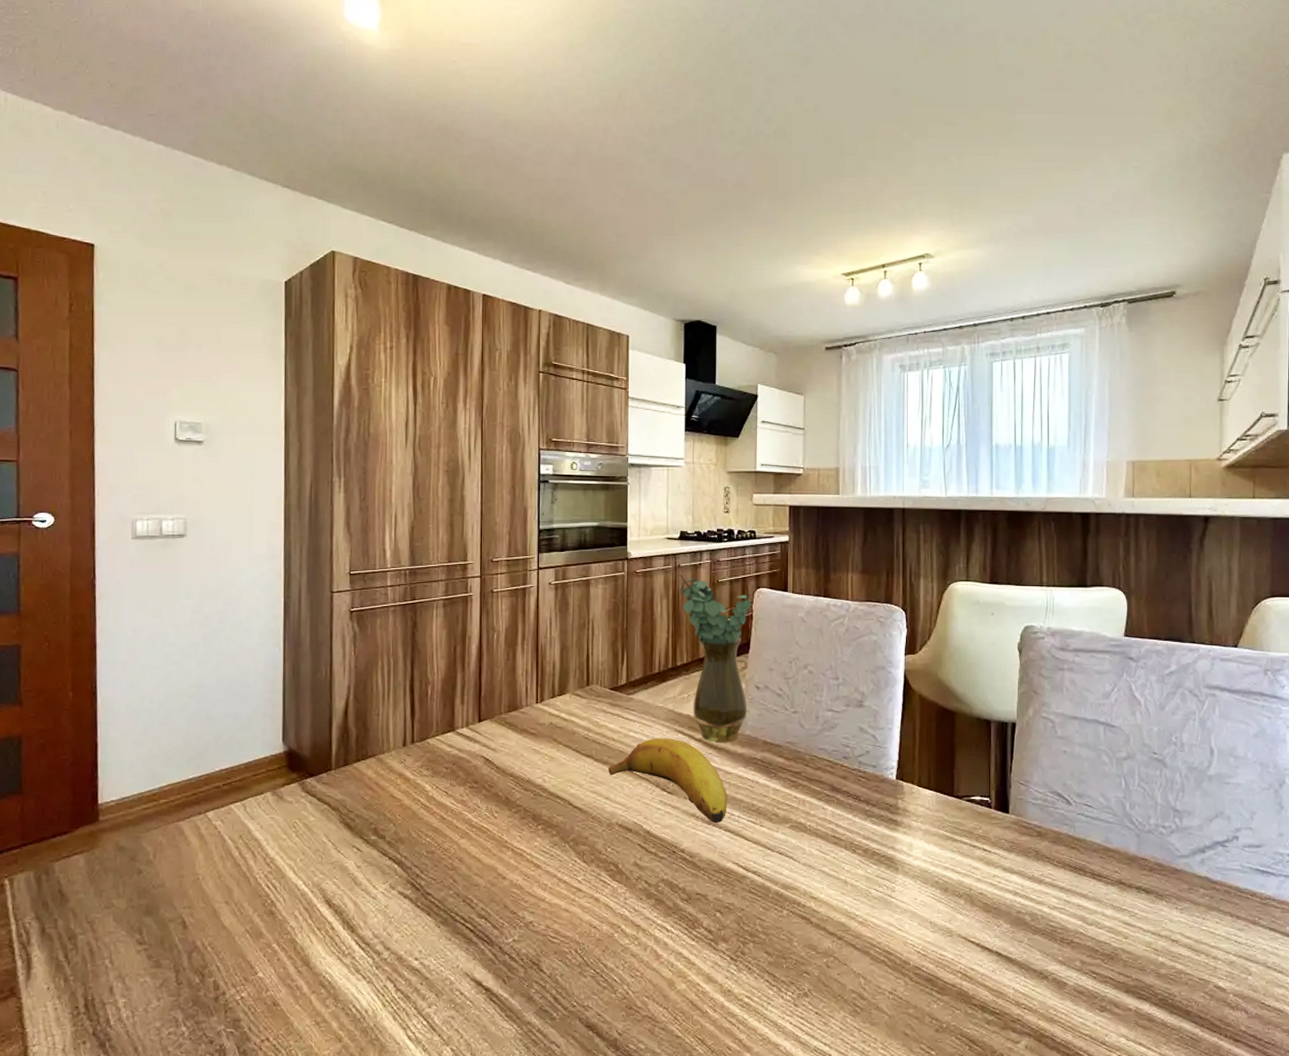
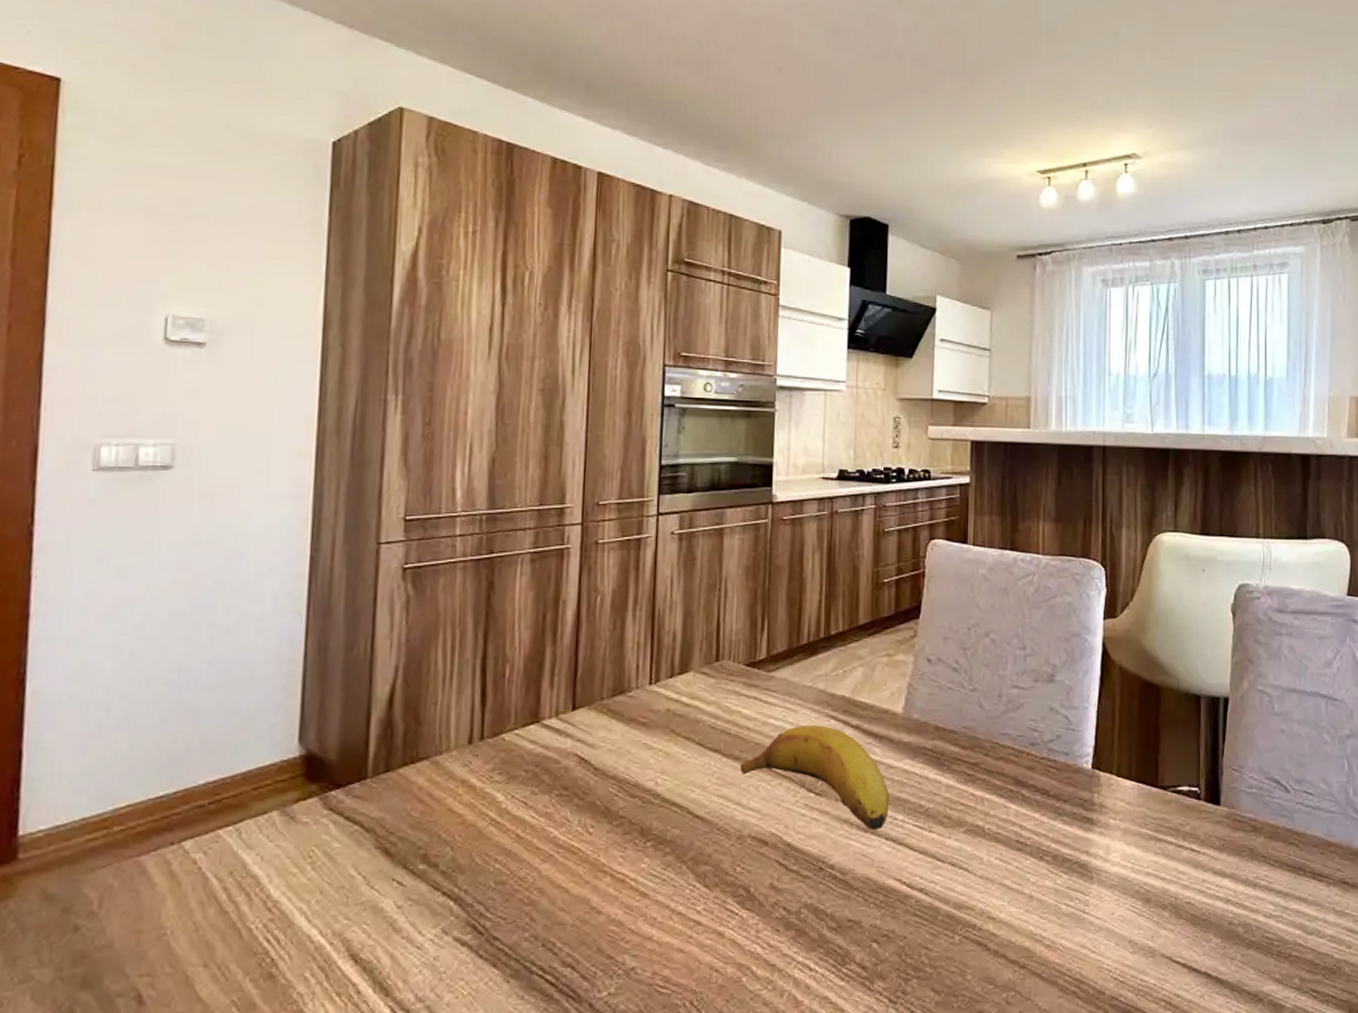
vase: present [679,574,752,743] -> none [836,522,924,730]

